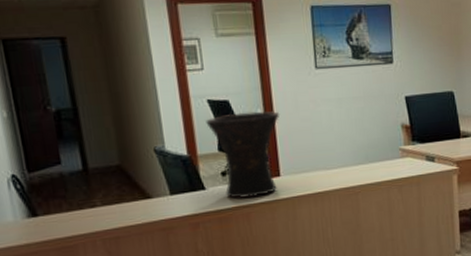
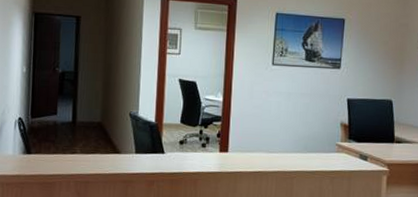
vase: present [206,111,280,199] -> none [175,93,237,167]

